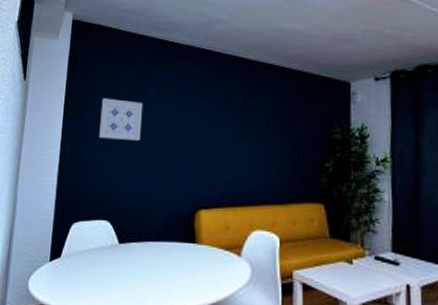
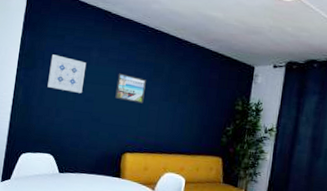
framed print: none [180,111,216,145] -> present [115,73,146,104]

